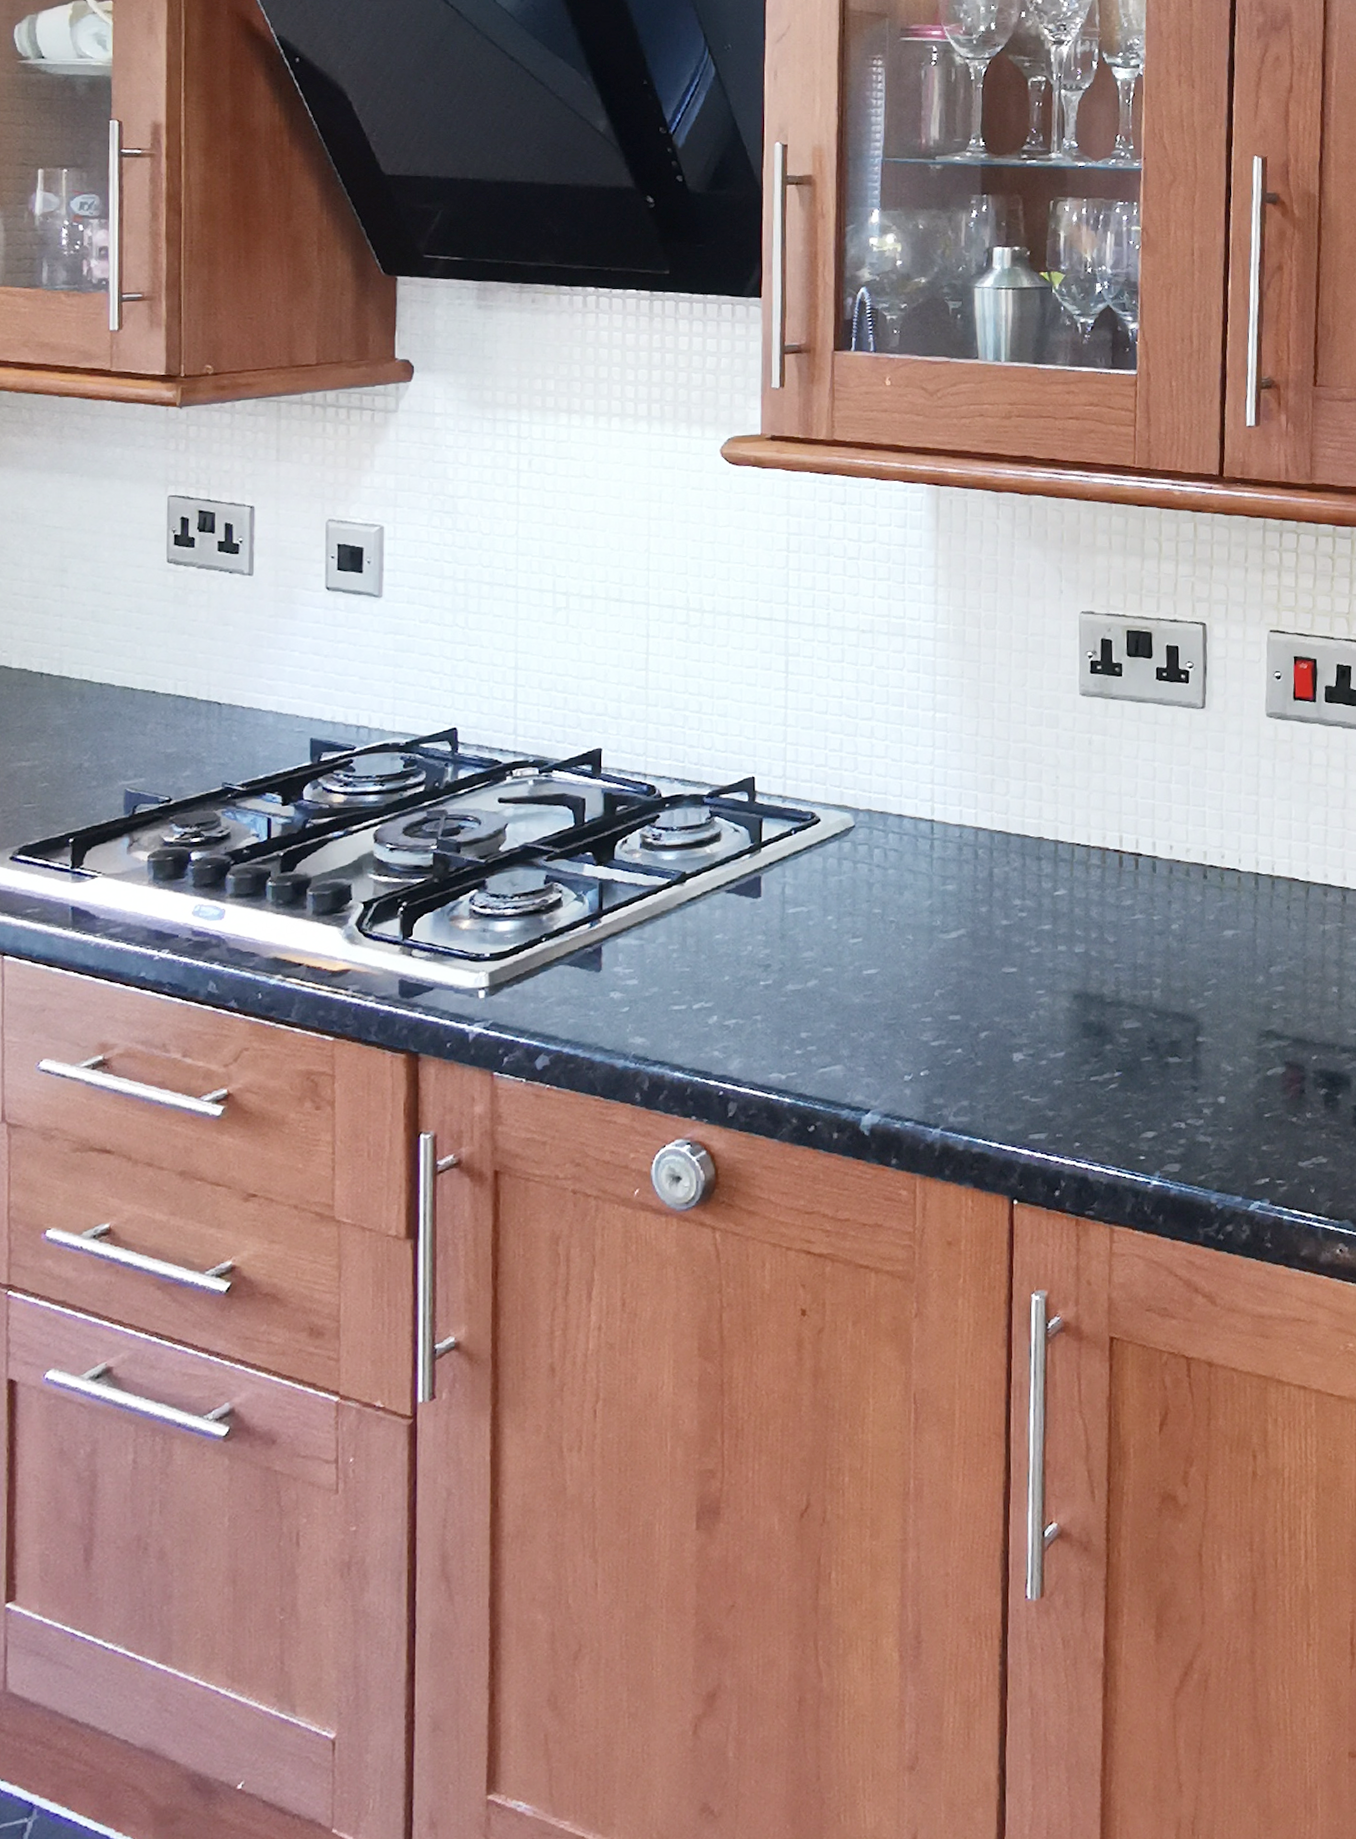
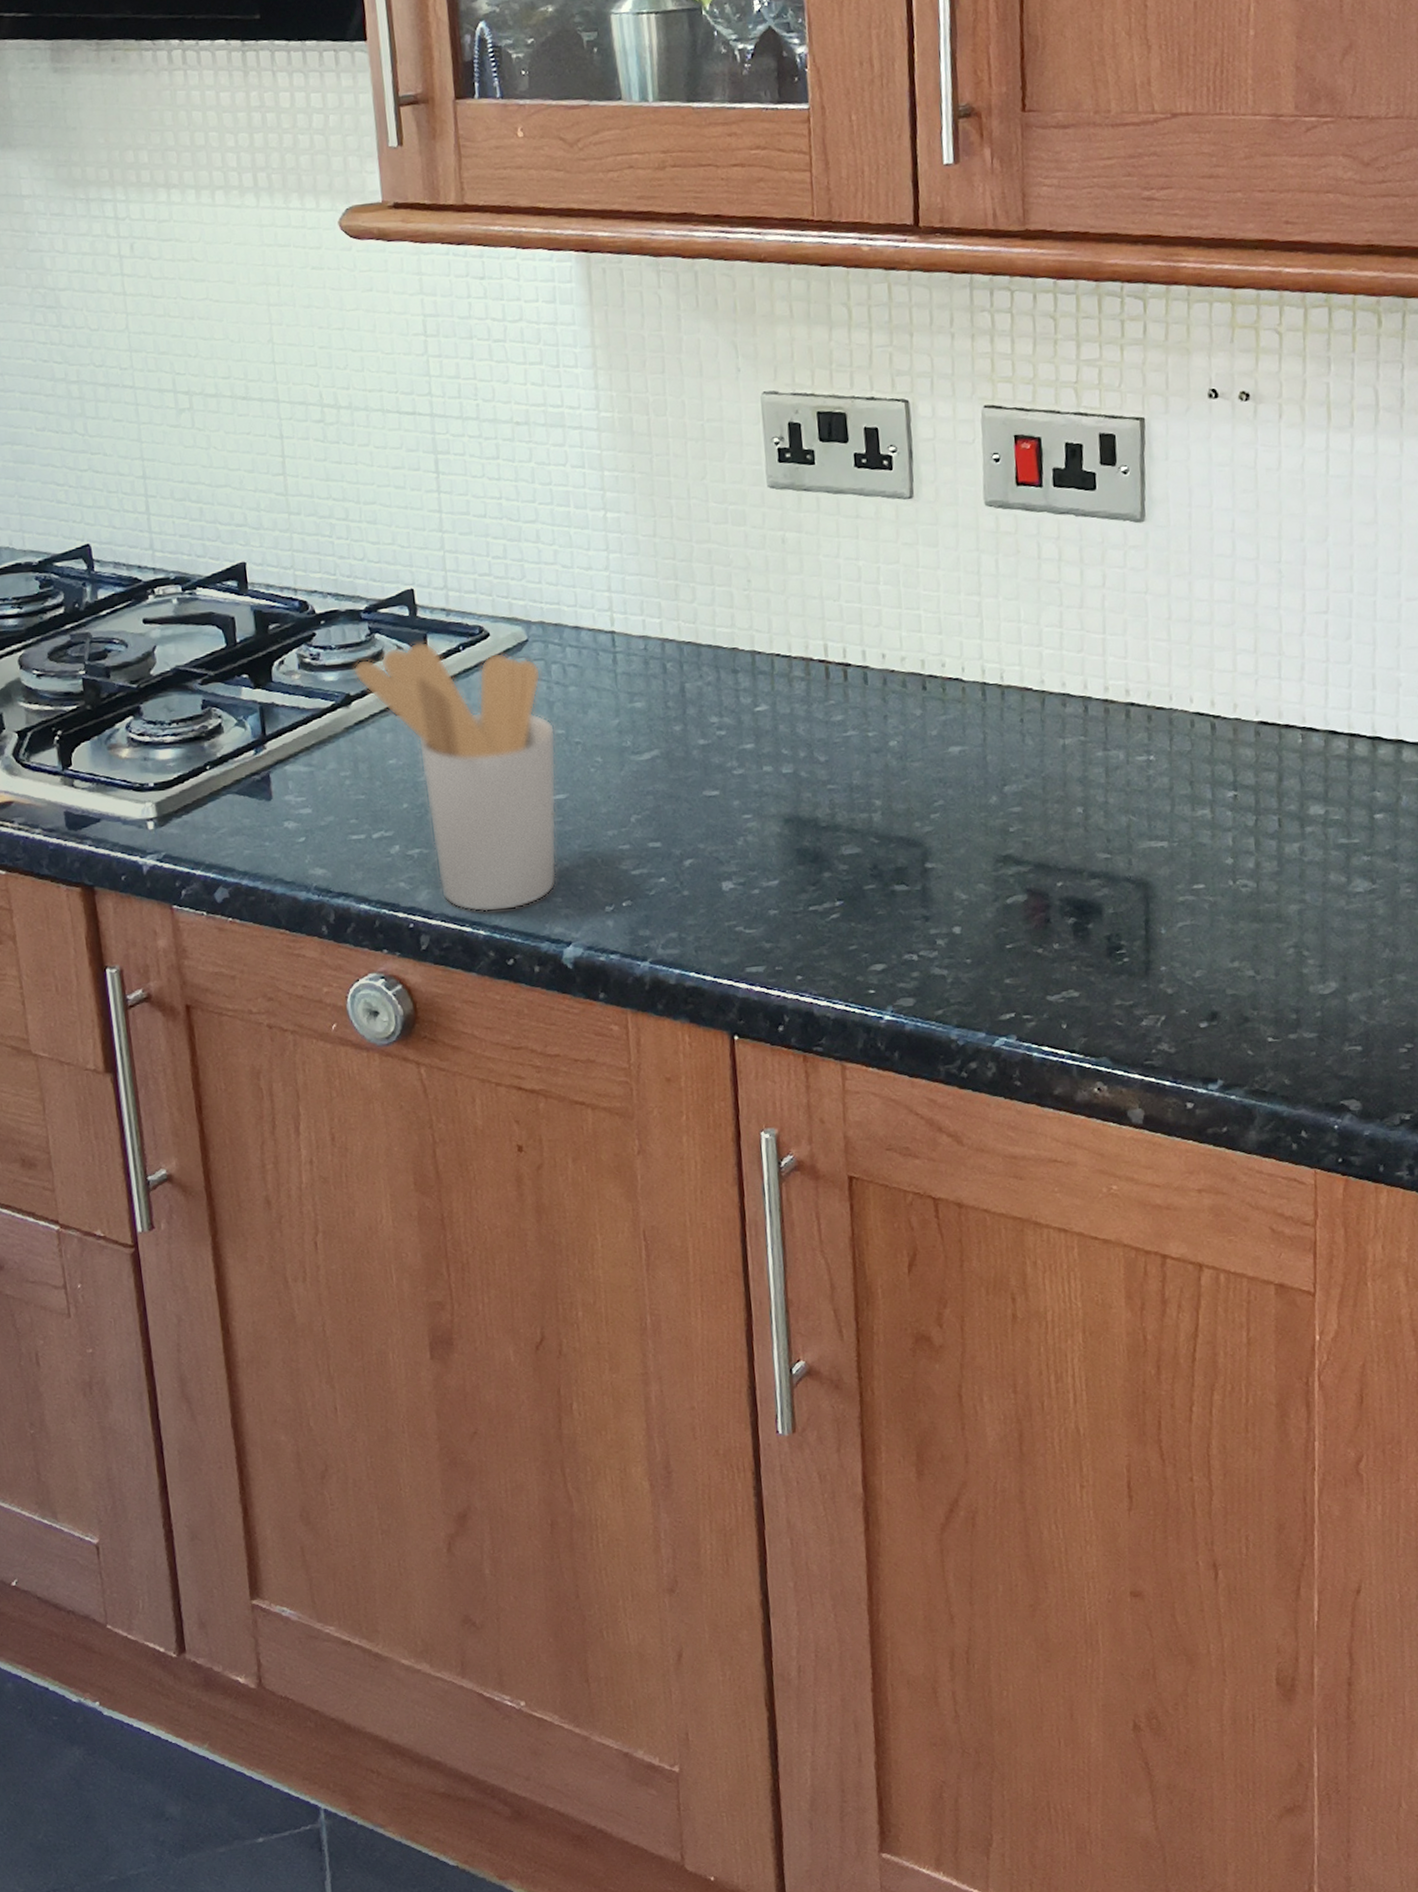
utensil holder: none [691,825,873,1081] -> present [353,641,557,913]

